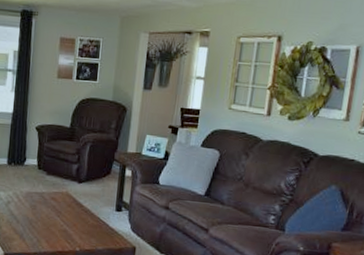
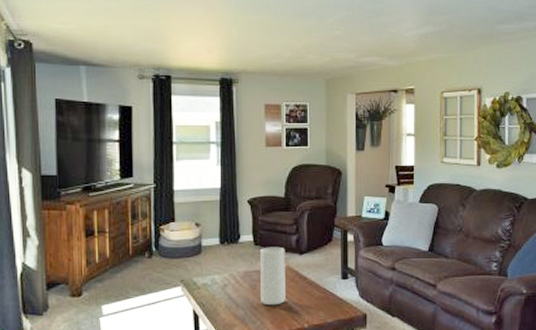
vase: none [39,172,66,227] -> present [260,246,286,306]

